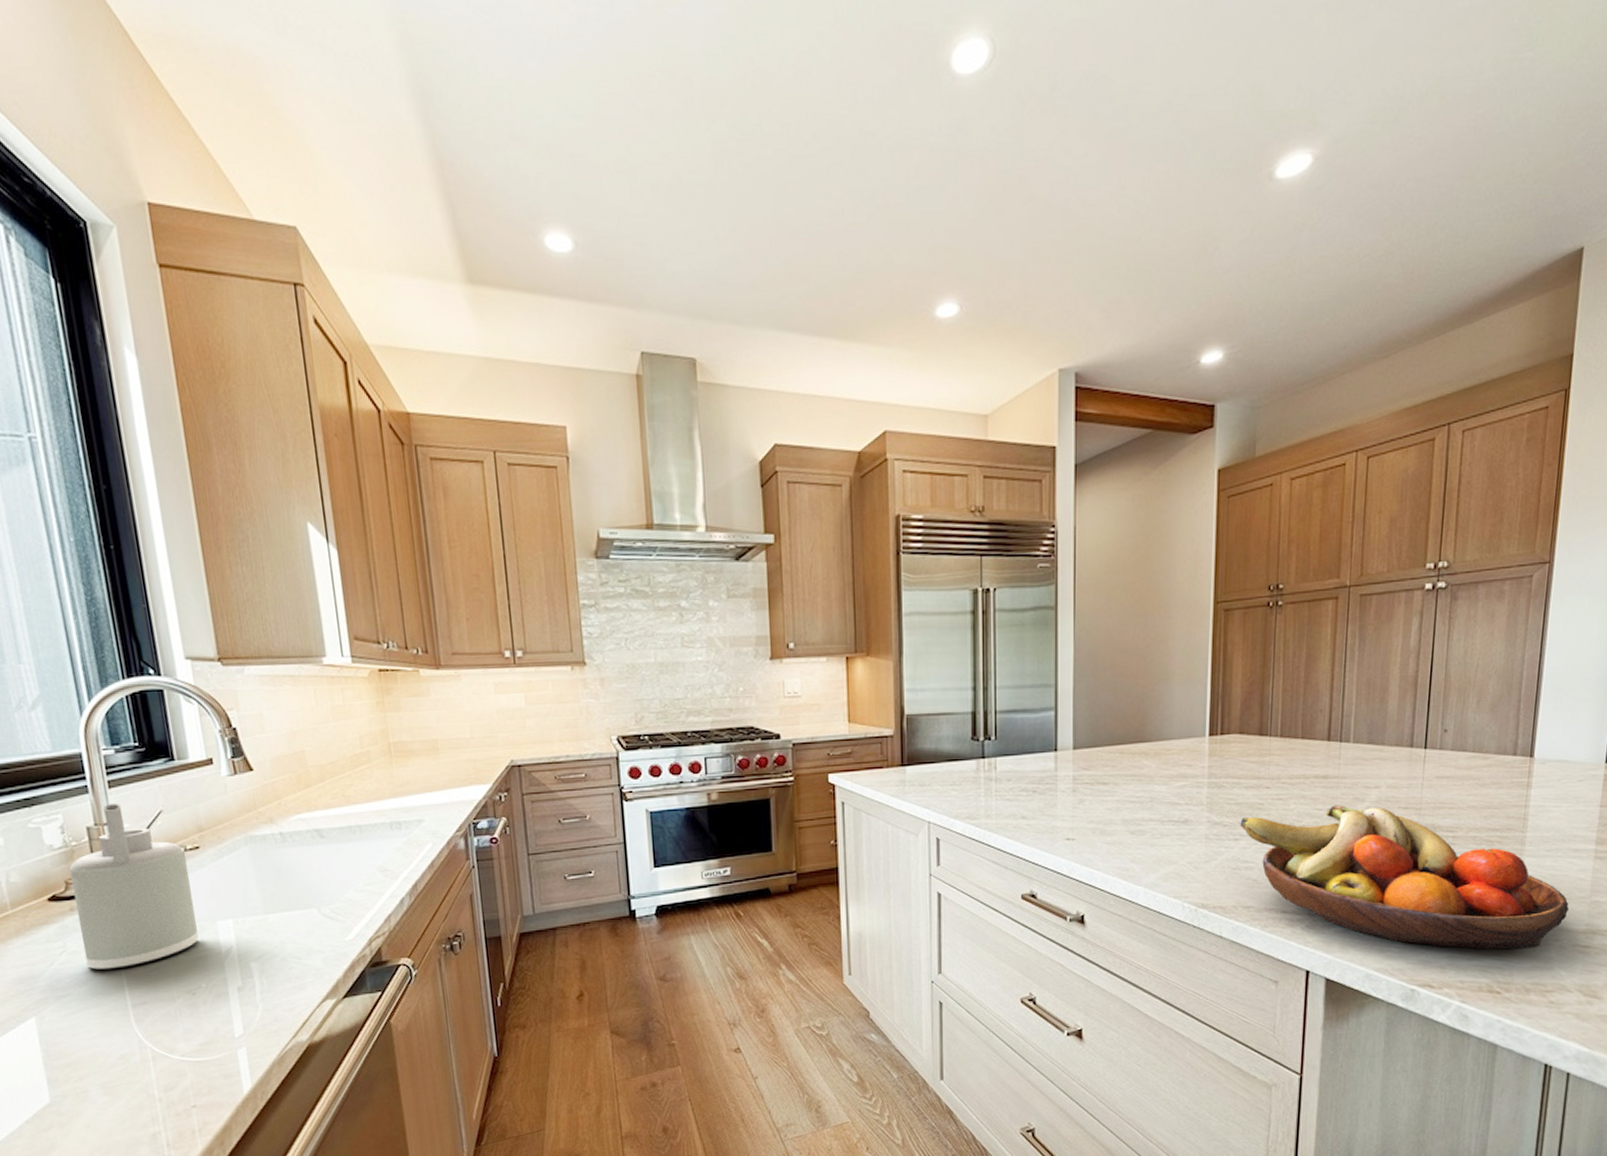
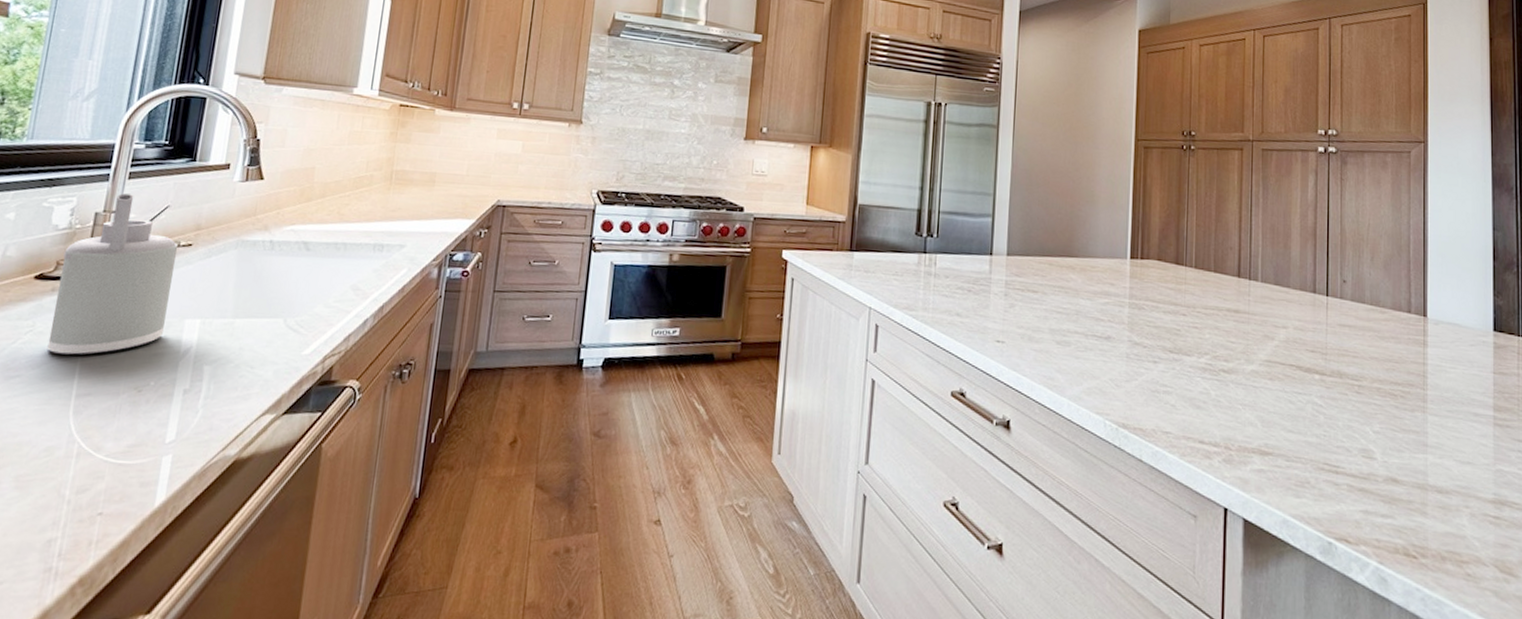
fruit bowl: present [1240,805,1570,950] -> none [1159,340,1476,513]

